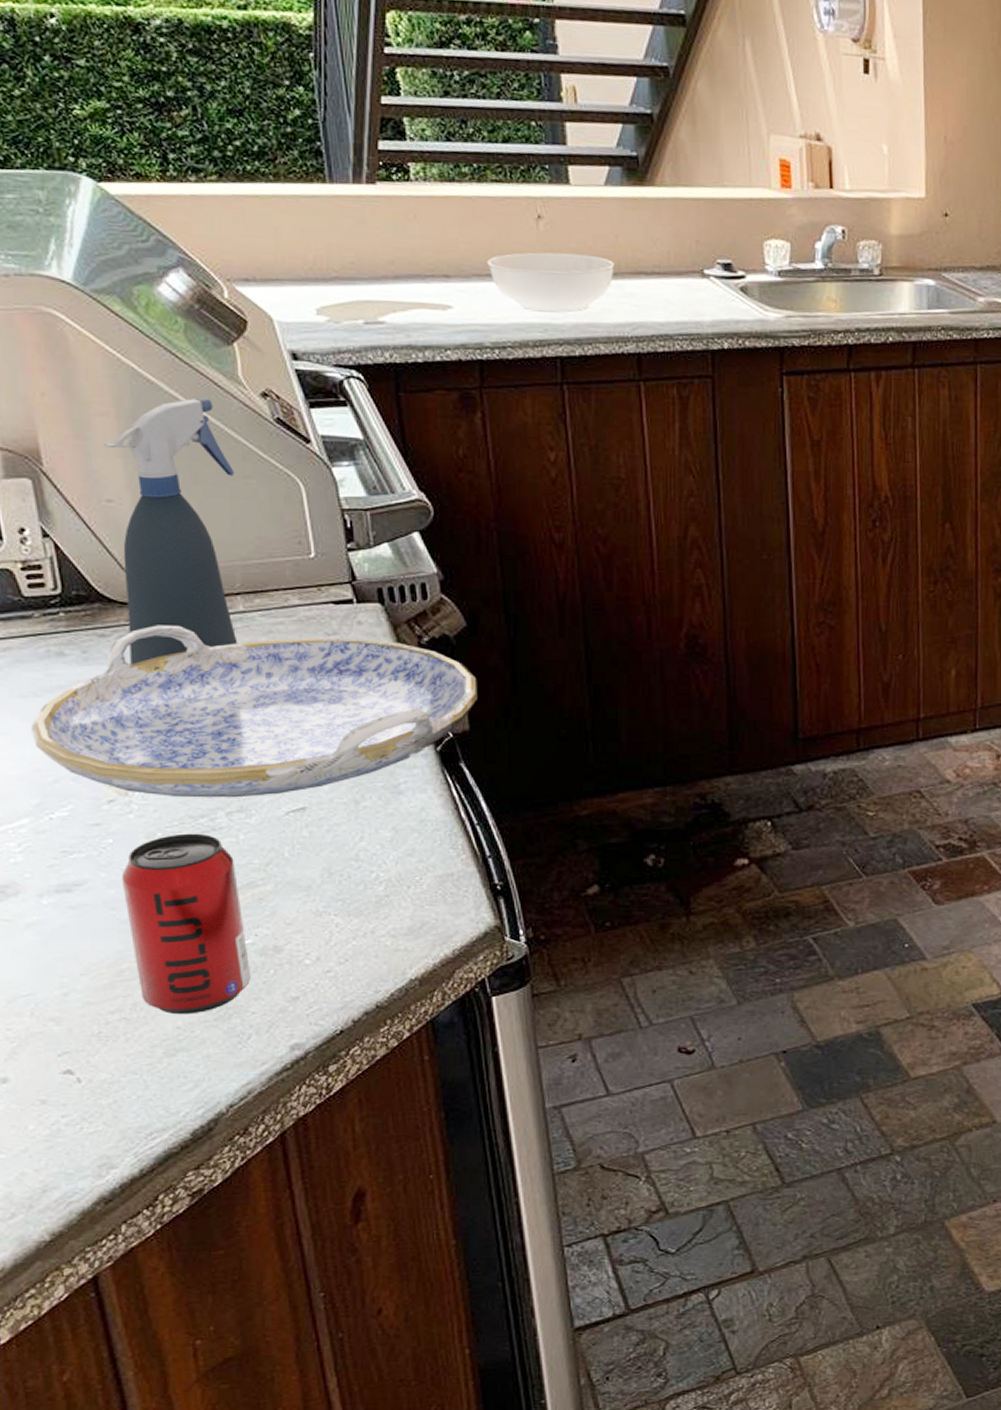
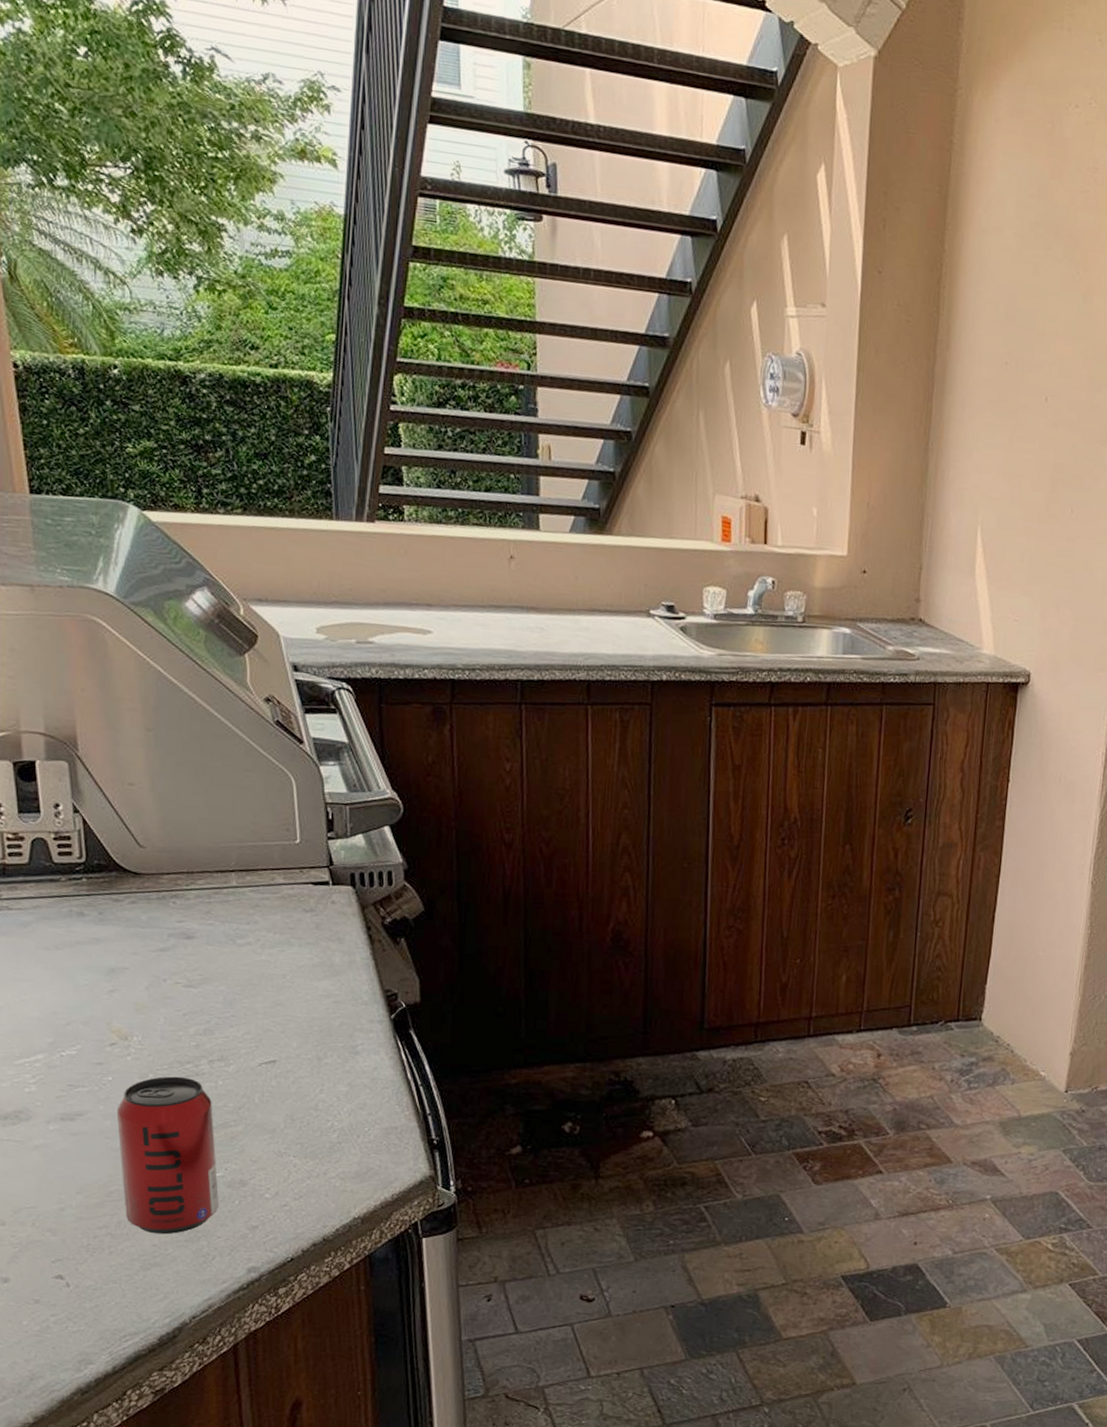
serving tray: present [31,625,478,798] -> none [52,894,430,1048]
spray bottle: present [104,397,238,665] -> none [130,699,237,928]
bowl: present [487,252,615,313] -> none [464,587,573,642]

